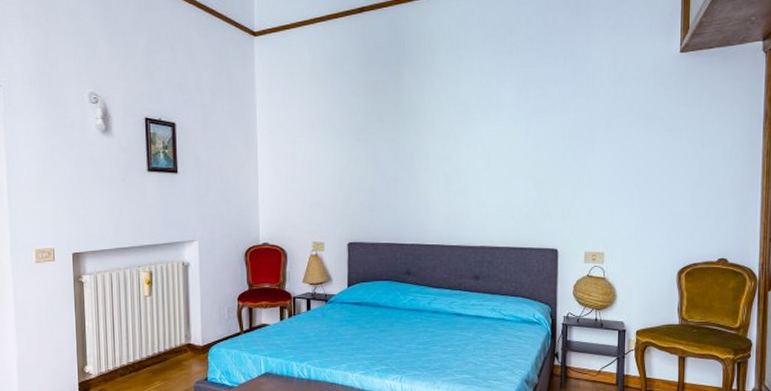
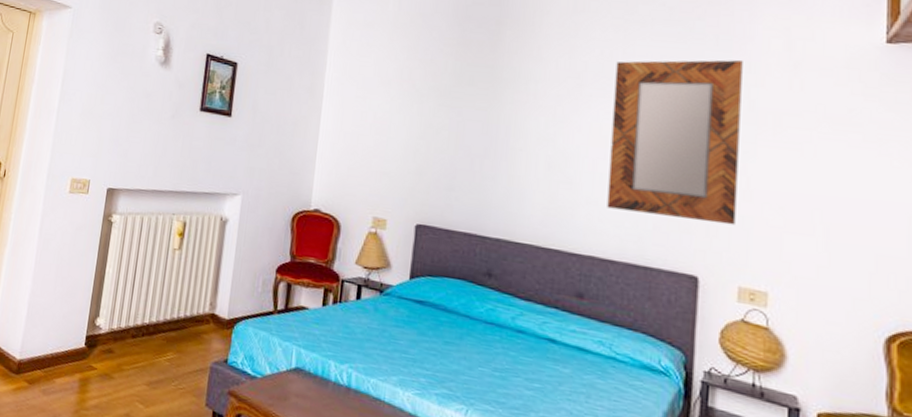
home mirror: none [491,76,583,208] -> present [607,59,743,226]

